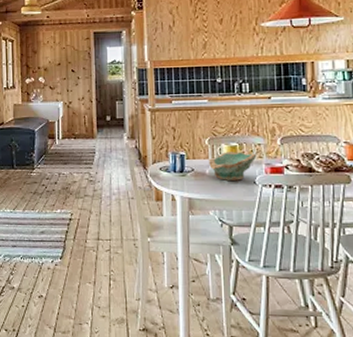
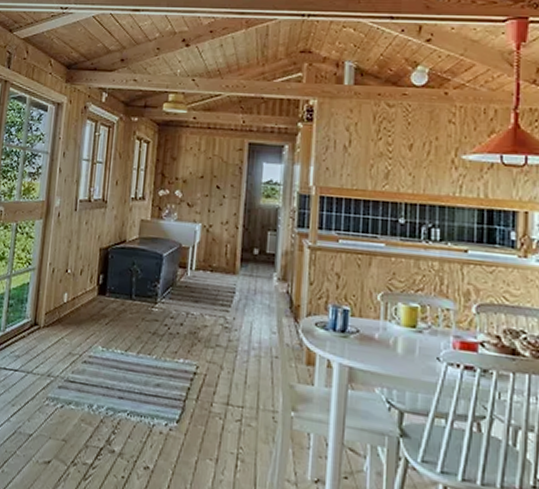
bowl: present [208,152,257,181] -> none [378,313,444,353]

